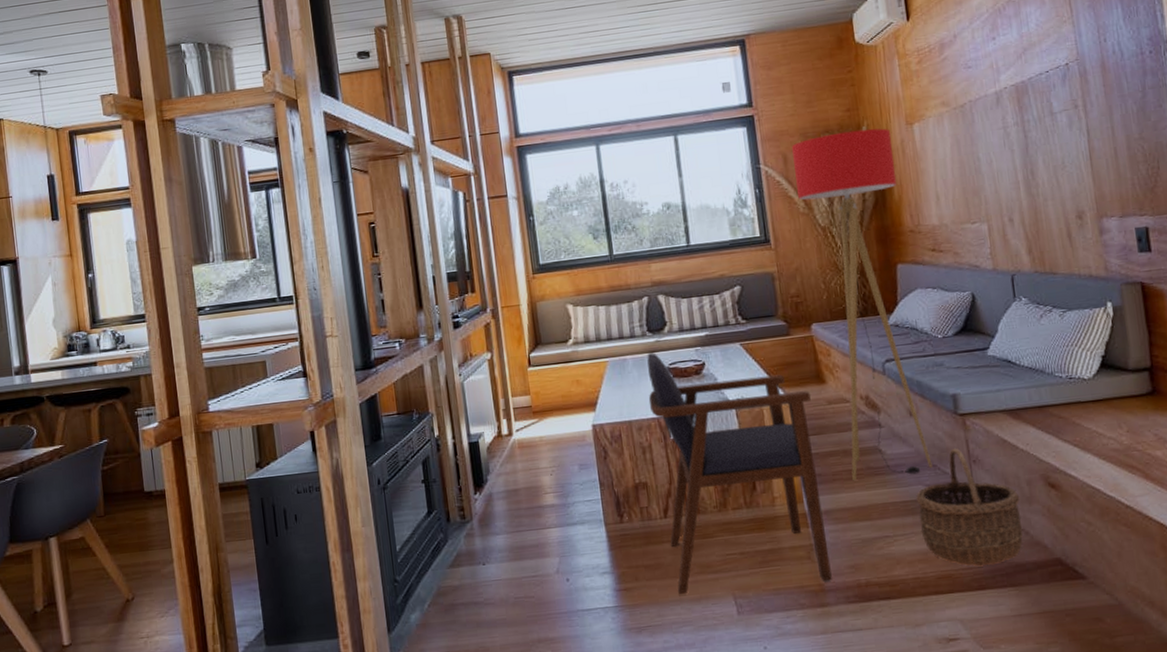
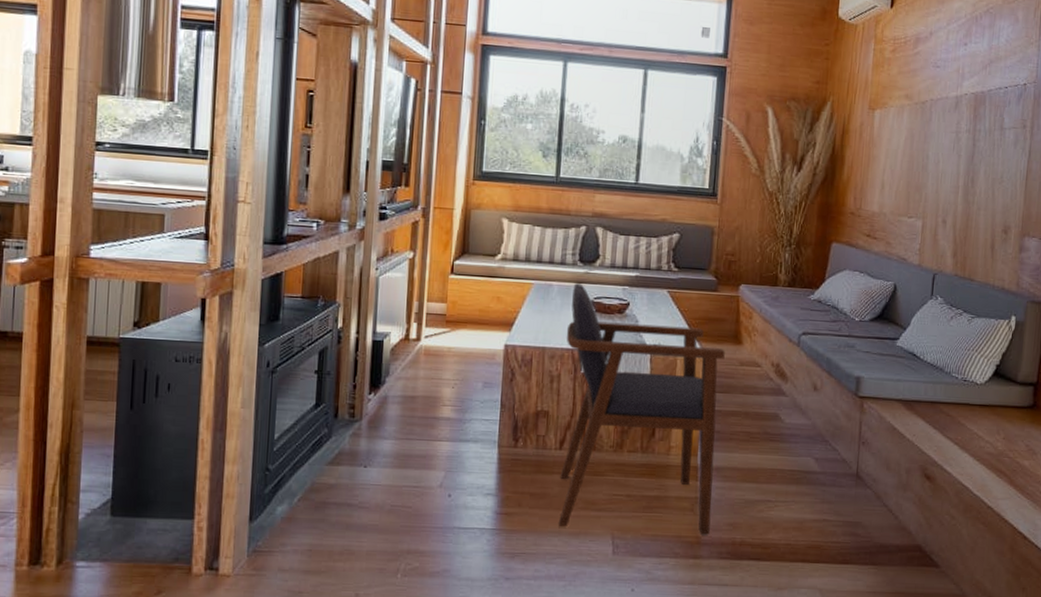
floor lamp: present [792,128,933,481] -> none [748,102,853,445]
wicker basket: present [916,448,1023,567] -> none [801,427,897,542]

